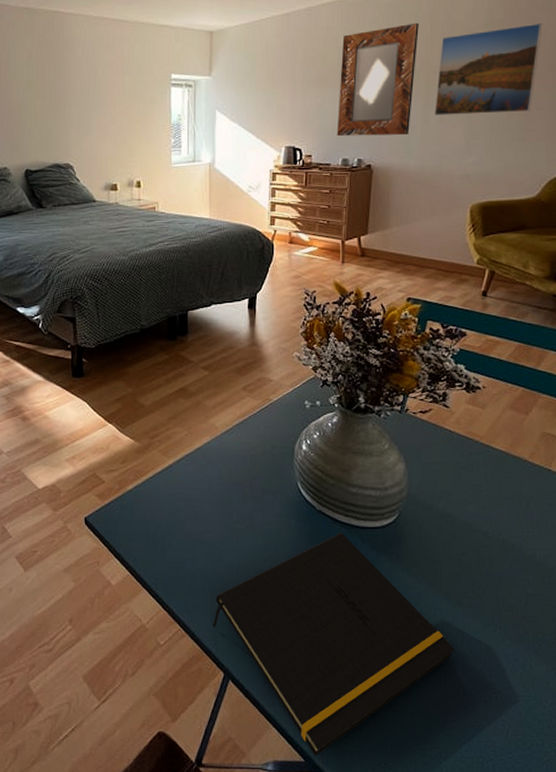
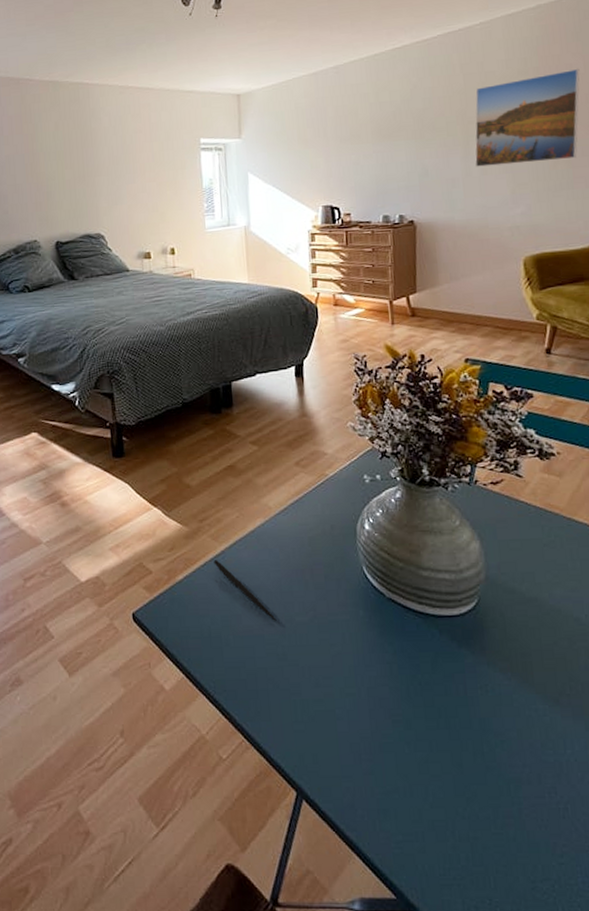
pen: none [162,473,216,528] -> present [213,560,277,621]
notepad: present [212,532,455,756] -> none [279,622,558,892]
home mirror: present [337,22,419,137] -> none [373,75,452,193]

